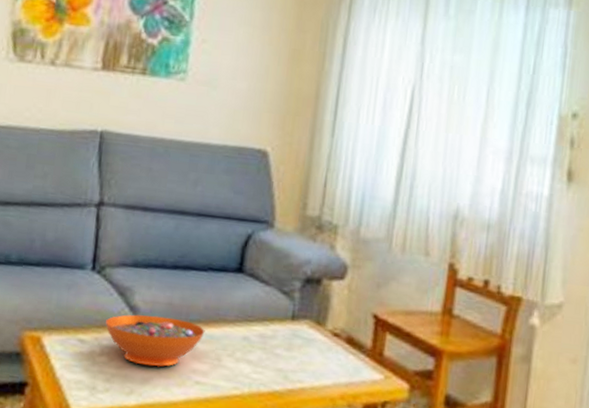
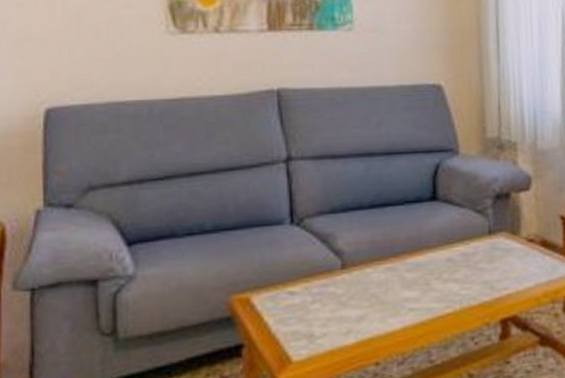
decorative bowl: present [106,314,205,367] -> none [313,254,411,304]

